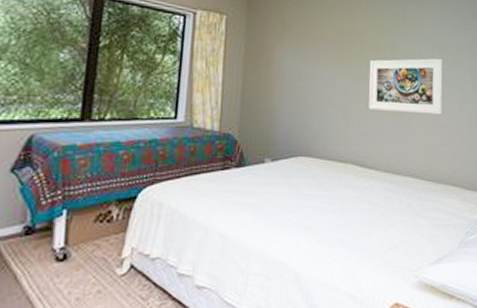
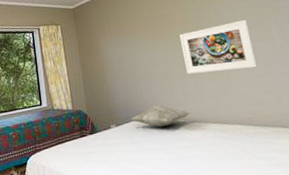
decorative pillow: none [293,142,362,169] -> present [132,106,190,127]

